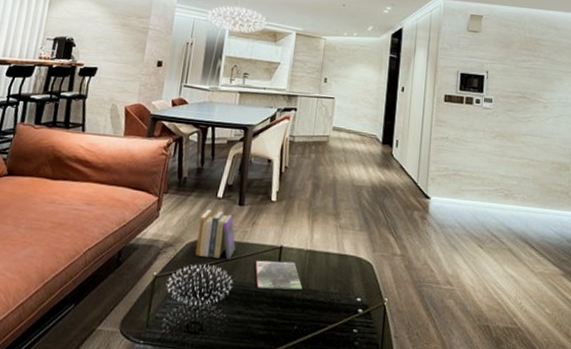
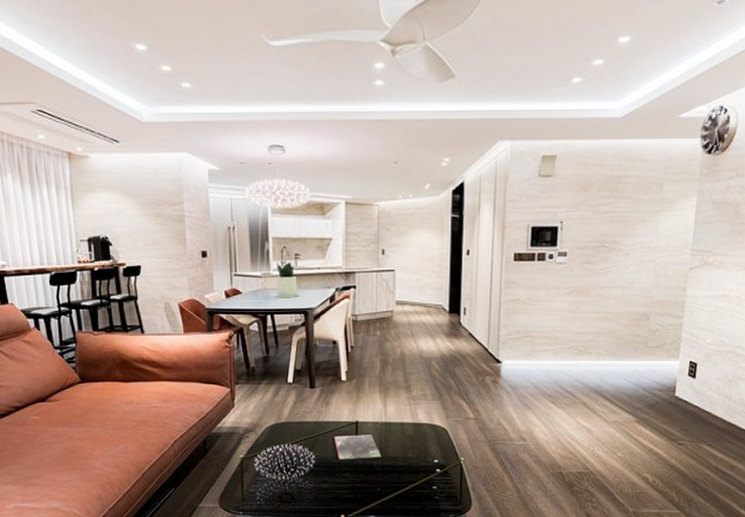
books: present [195,209,236,259] -> none [275,394,313,438]
planter: none [220,79,243,113] -> present [276,262,299,298]

